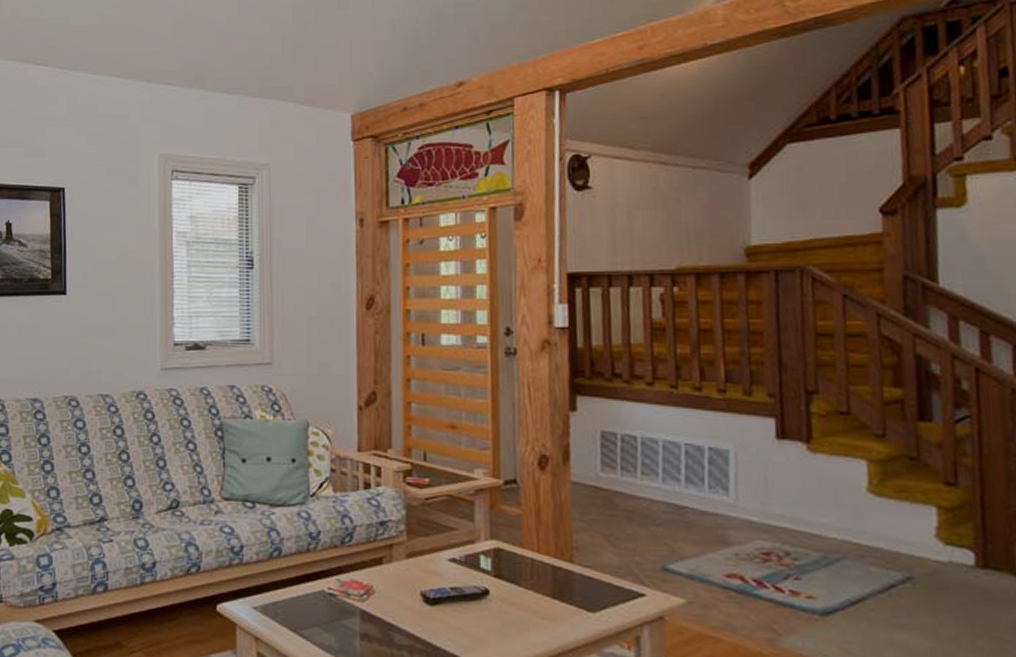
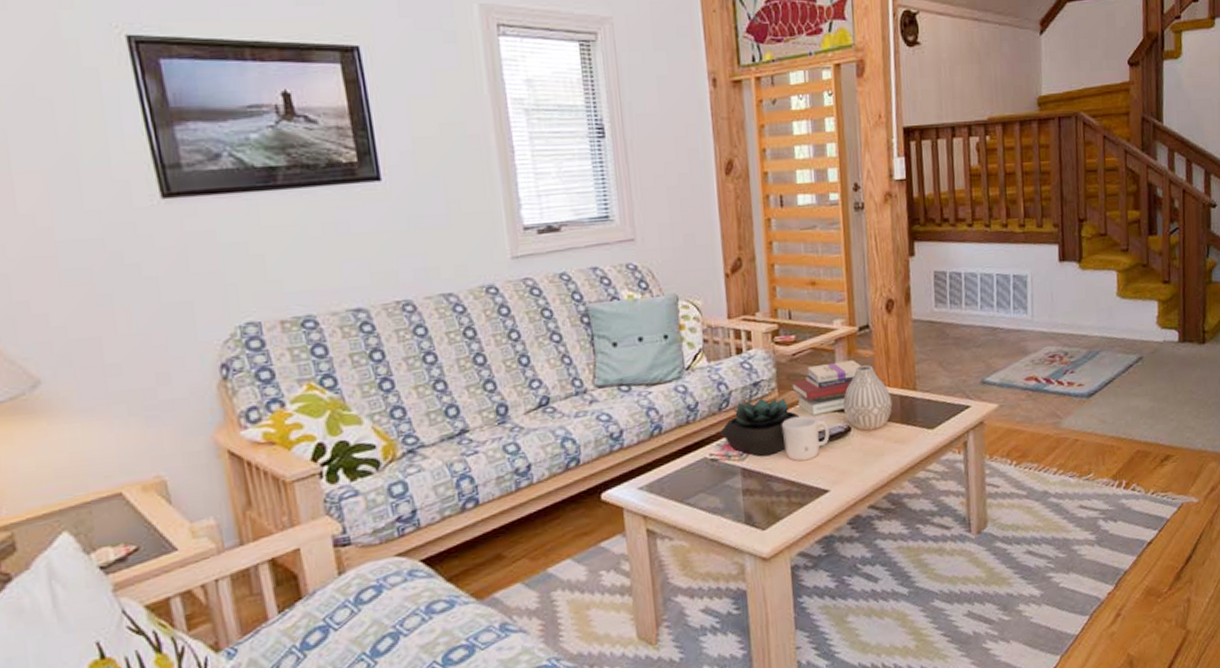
succulent plant: none [341,540,430,603] -> present [720,397,800,457]
mug: none [409,566,465,618] -> present [782,416,831,462]
books: none [422,514,505,569] -> present [791,360,861,415]
vase: none [480,524,543,599] -> present [842,365,893,431]

